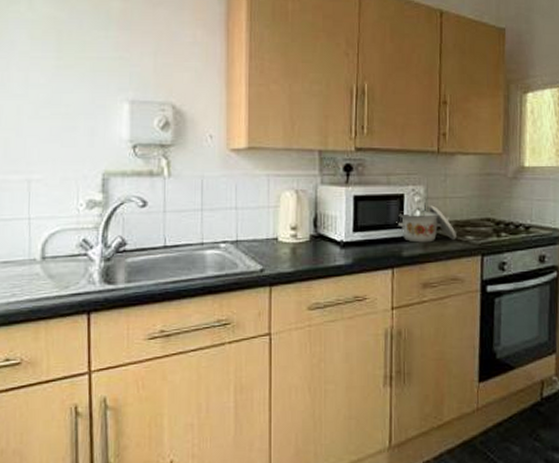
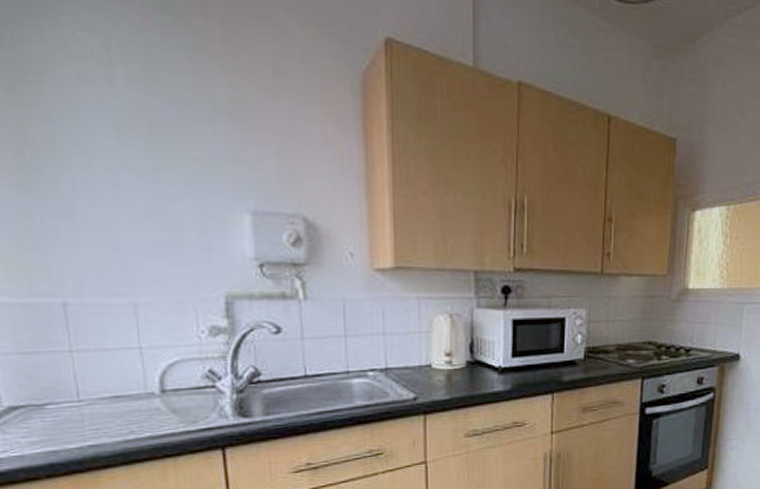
cooking pot: present [396,205,456,243] -> none [557,329,618,367]

